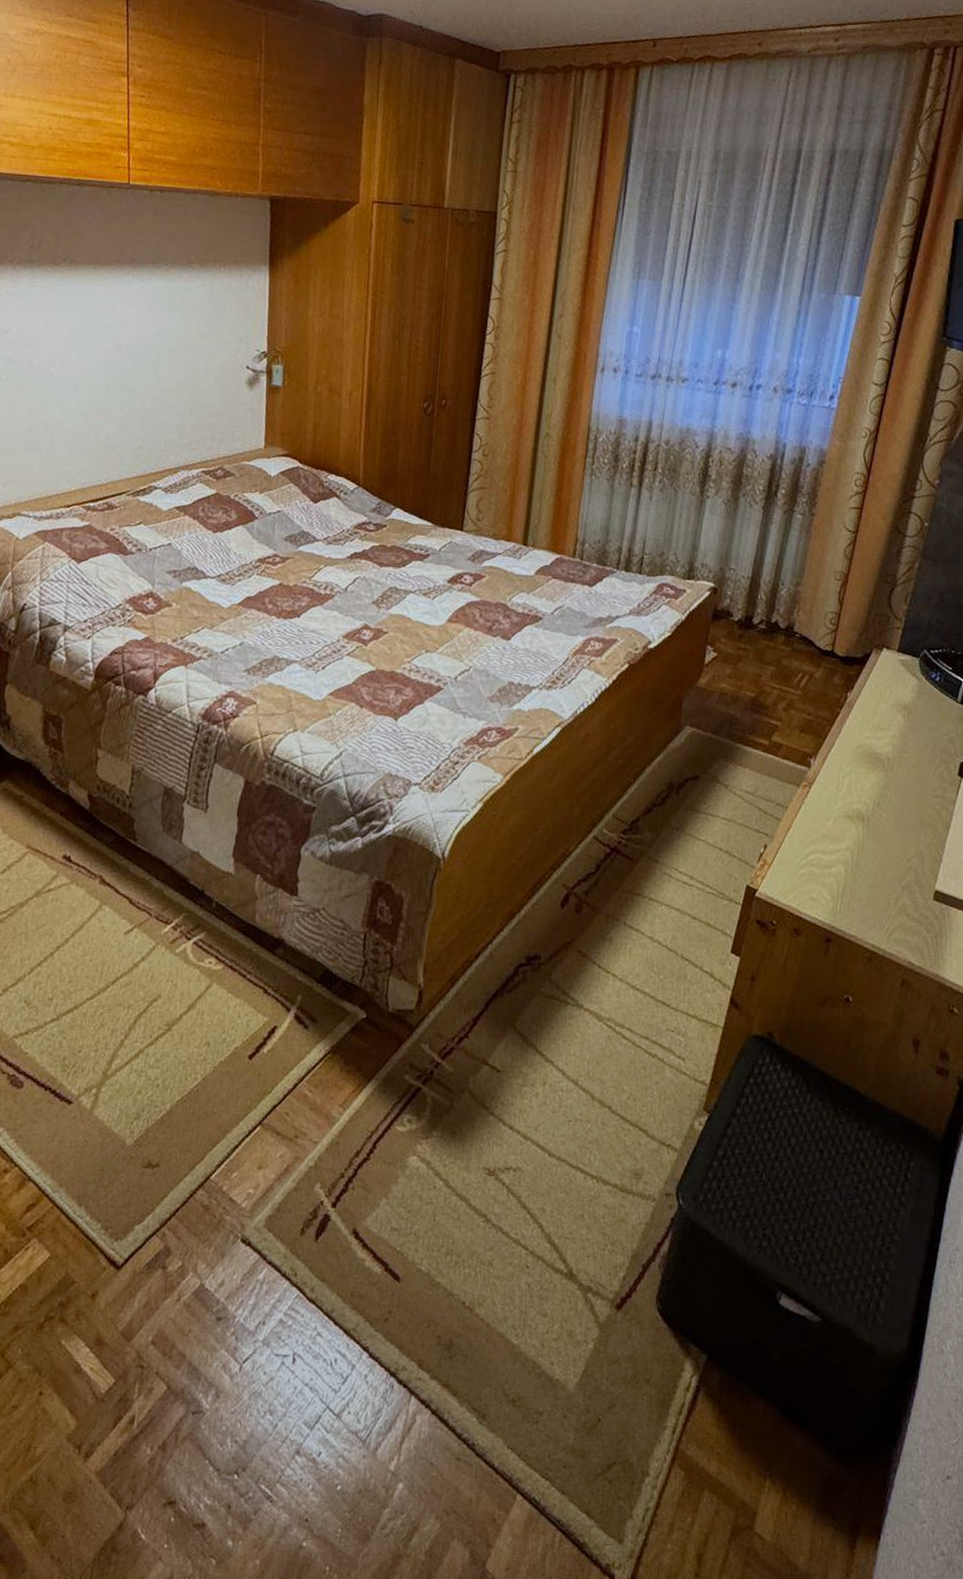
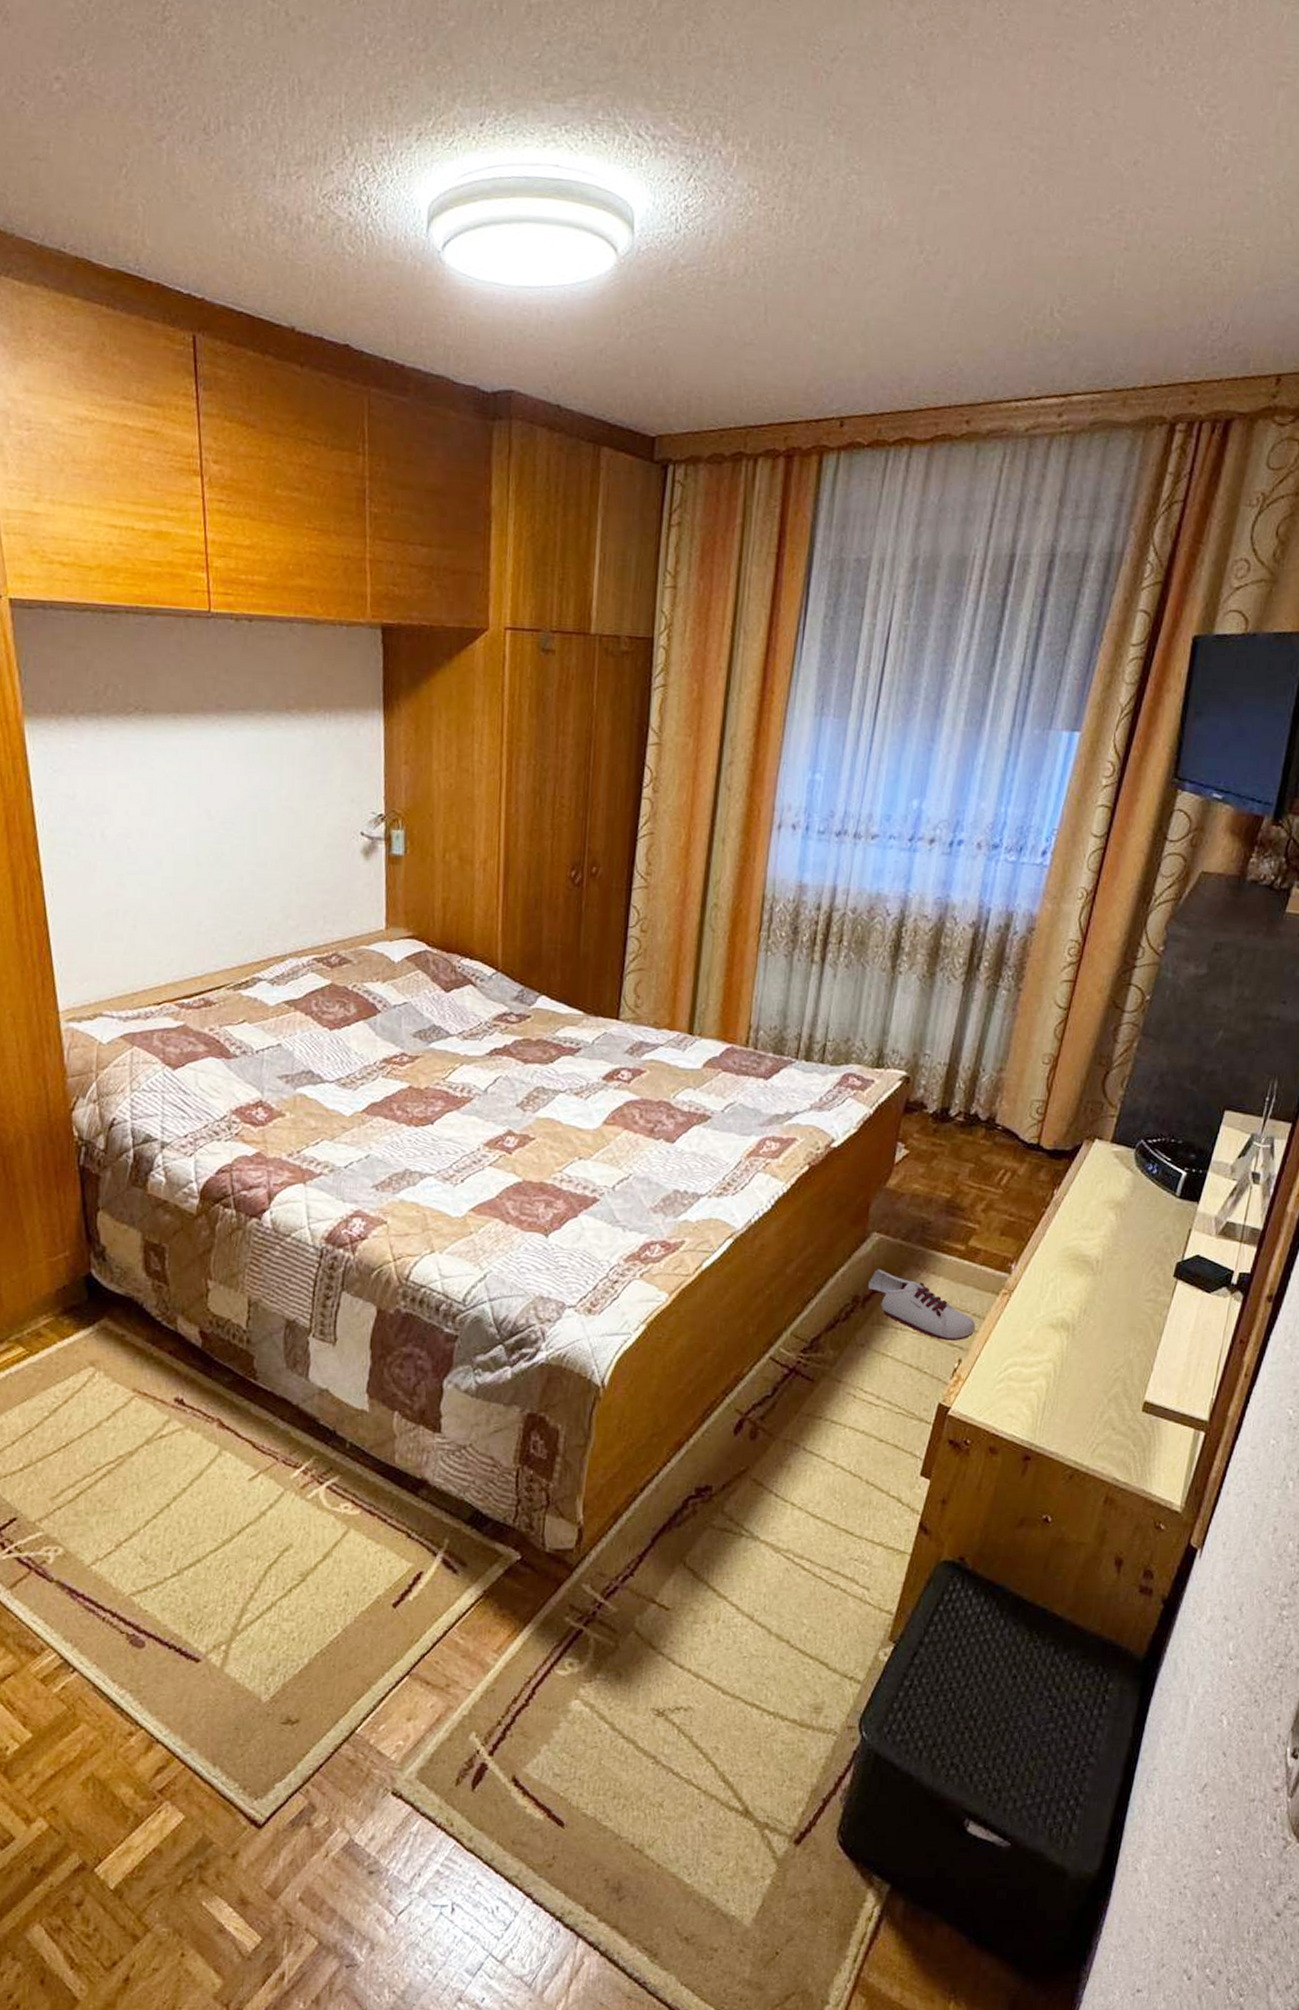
shoe: none [682,759,780,828] -> present [868,1269,976,1341]

